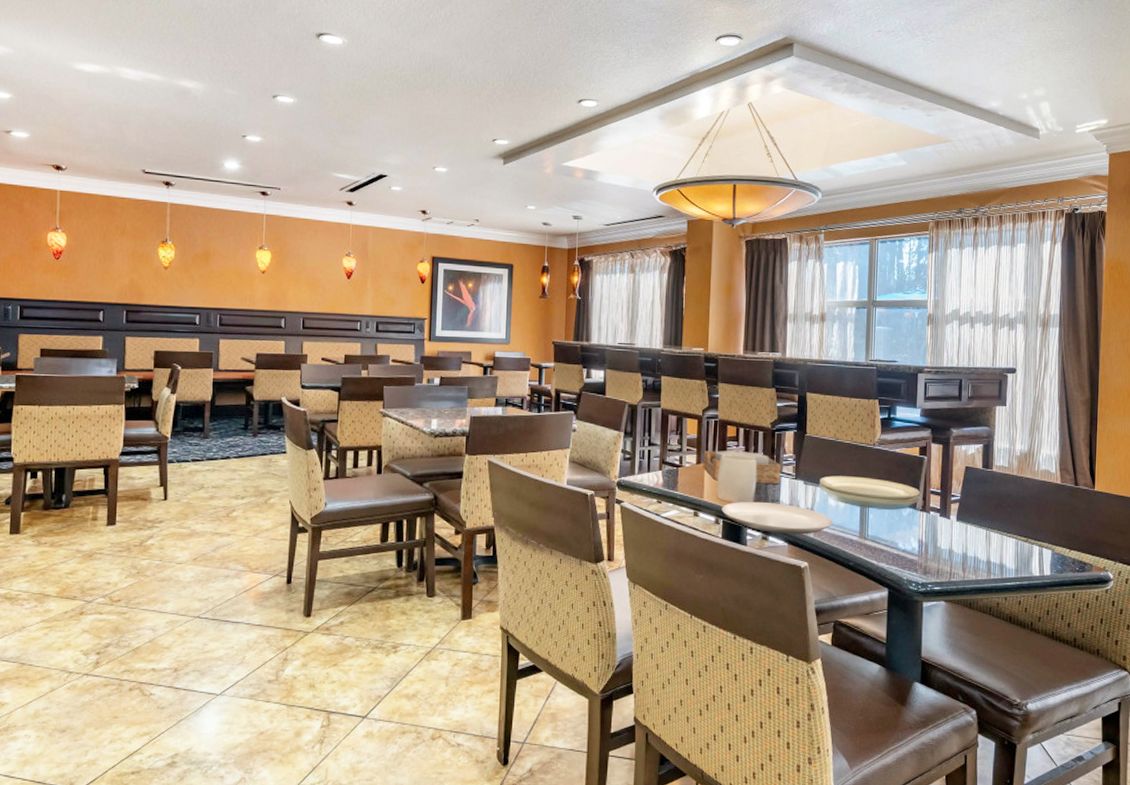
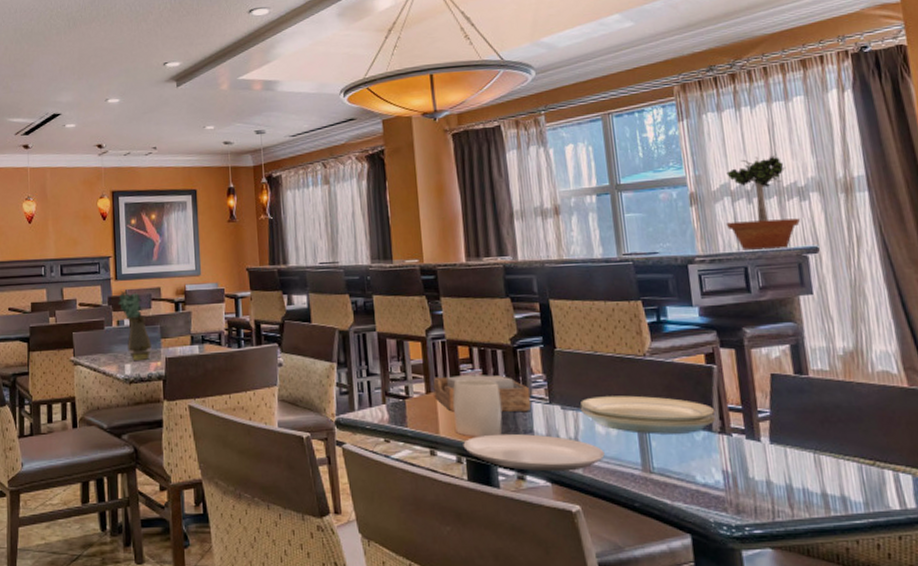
vase: none [430,351,458,417] -> present [118,290,152,360]
potted tree: none [951,289,1006,367] -> present [725,154,800,250]

